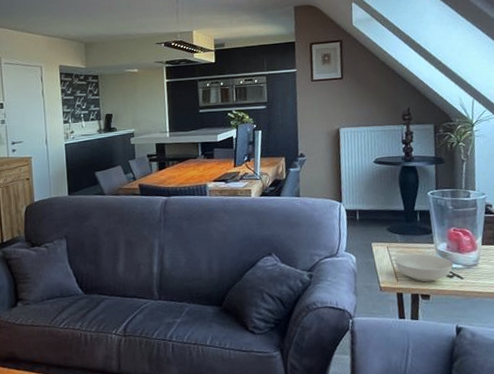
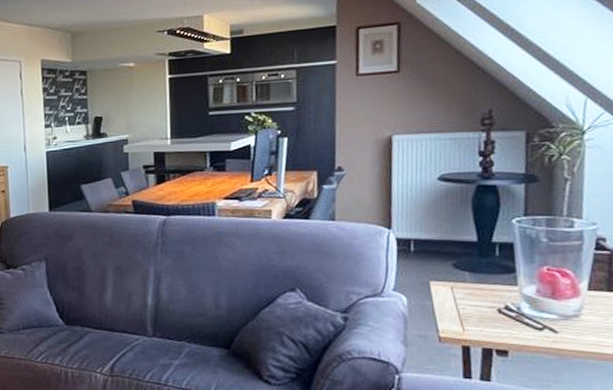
bowl: present [394,253,454,283] -> none [460,296,545,335]

